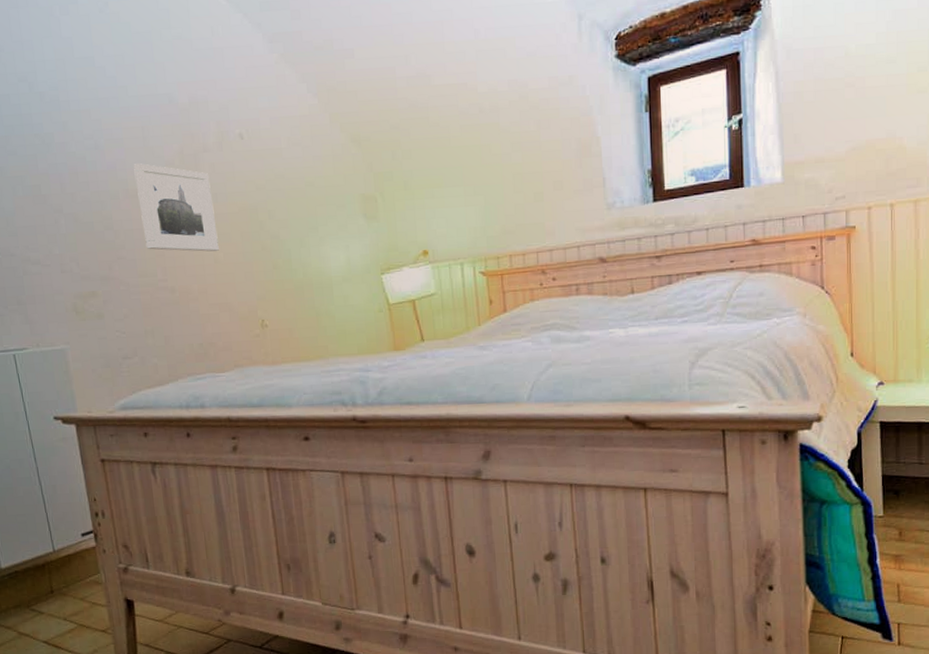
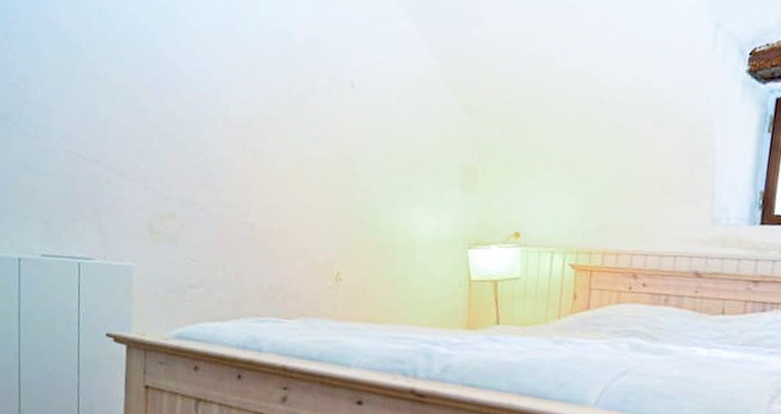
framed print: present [133,163,219,252] -> none [234,93,313,196]

